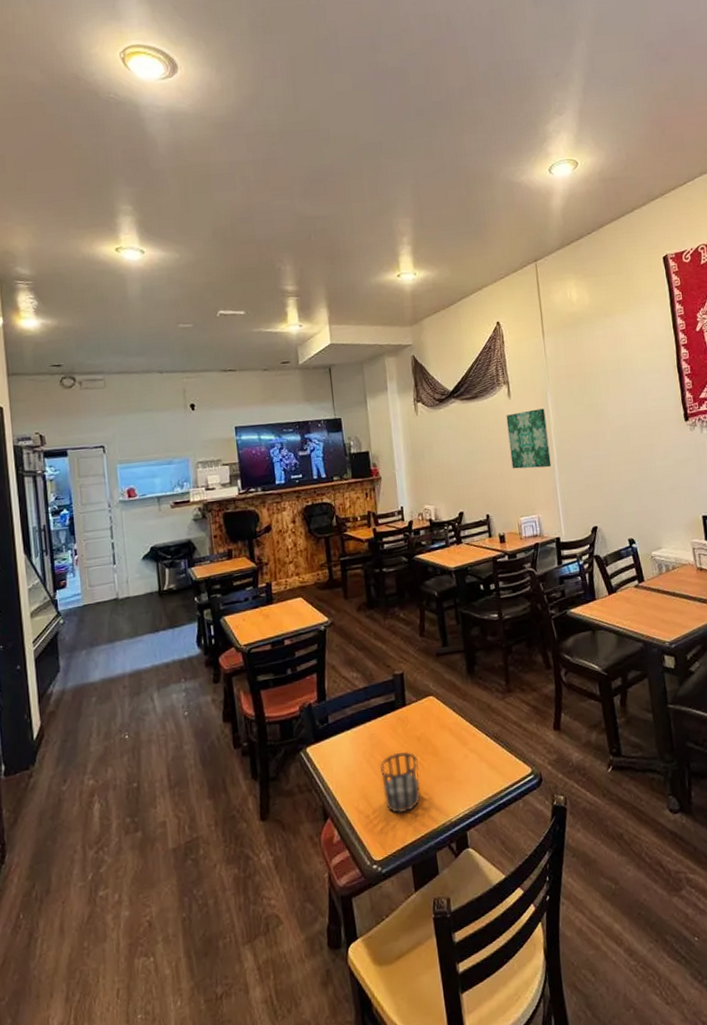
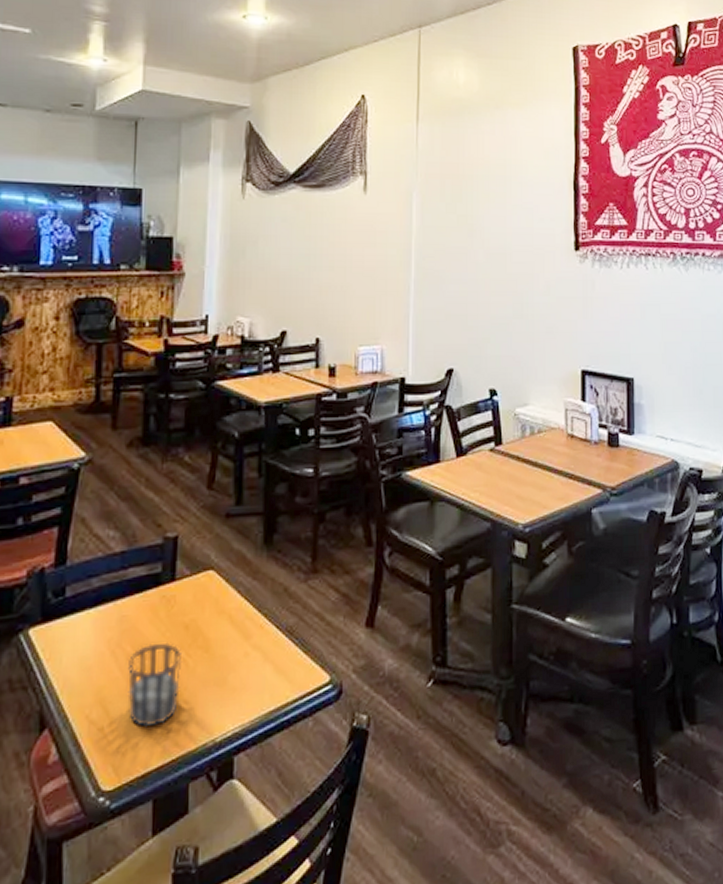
wall art: present [506,408,552,469] -> none [357,211,407,287]

